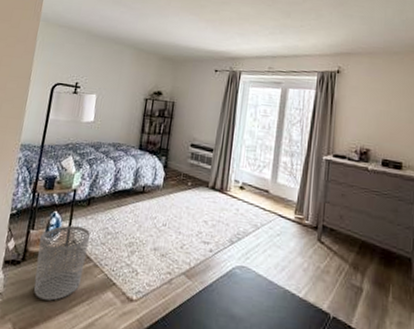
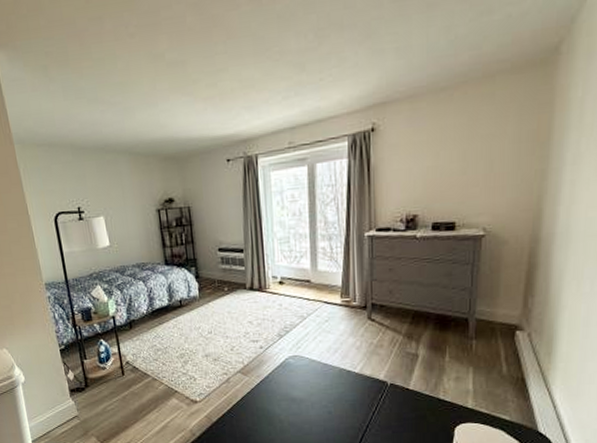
waste bin: present [34,225,90,301] -> none [95,348,145,415]

